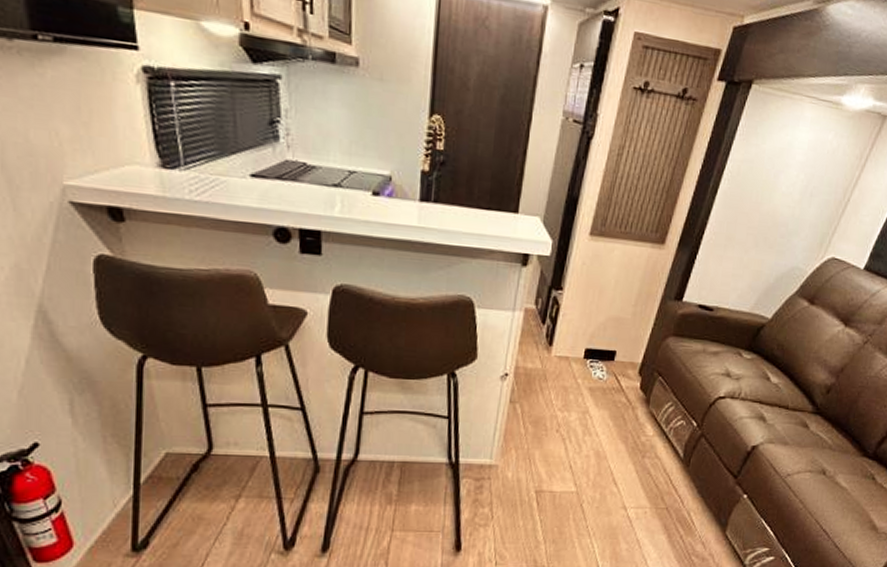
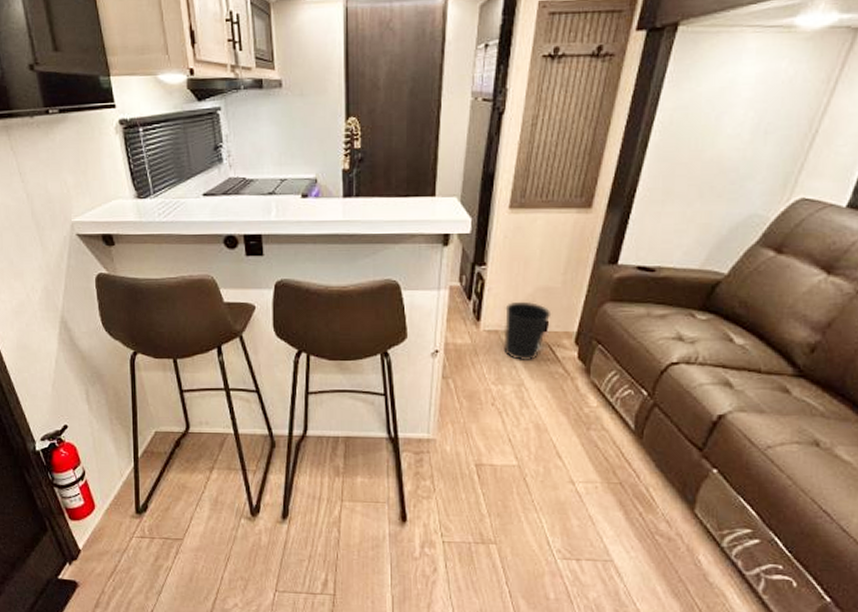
wastebasket: none [572,329,620,388] -> present [503,301,552,360]

